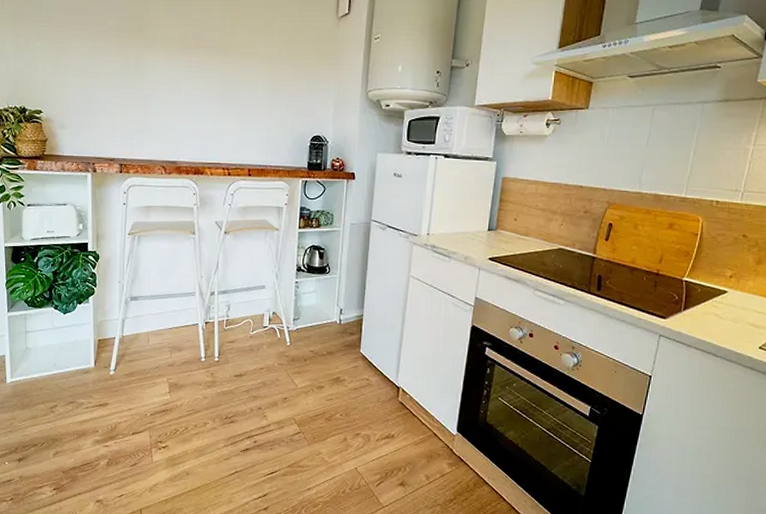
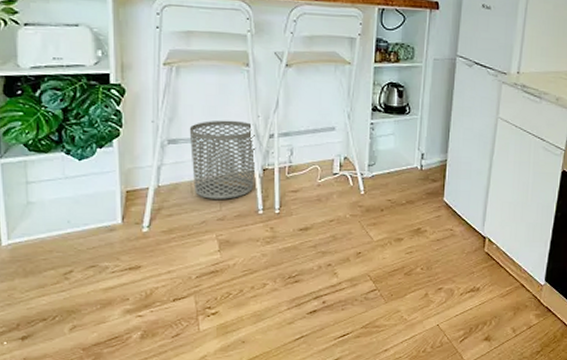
waste bin: none [147,280,200,348] -> present [189,120,256,199]

